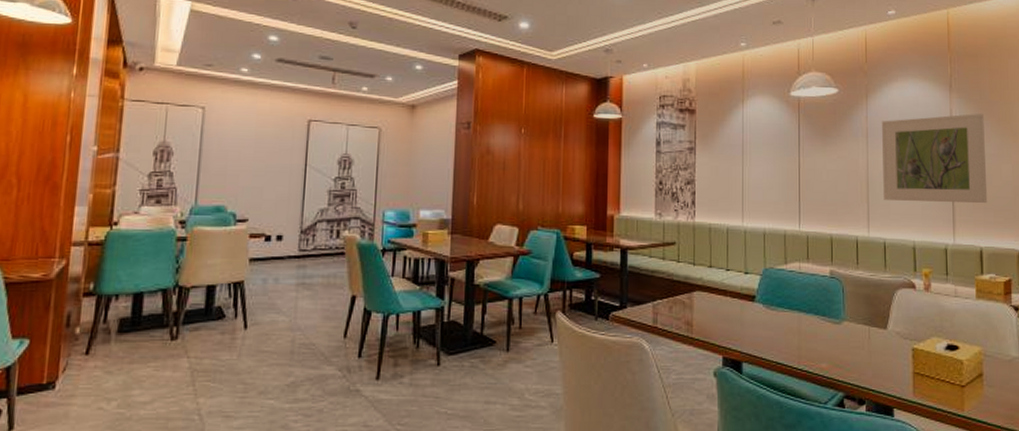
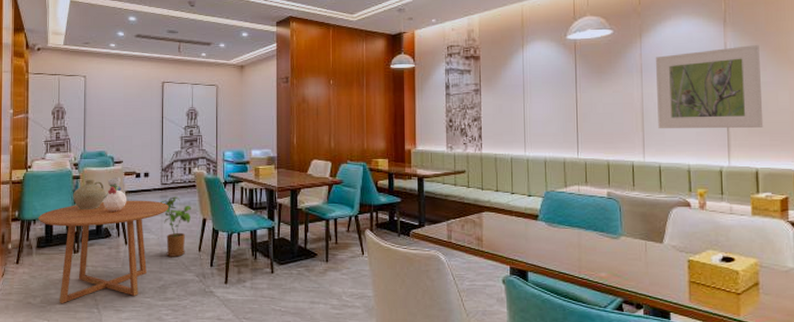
dining table: none [122,270,307,408] -> present [38,200,169,303]
ceramic jug: none [175,241,222,283] -> present [73,179,106,210]
potted flower: none [217,239,250,285] -> present [102,177,126,212]
house plant: none [296,266,338,345] -> present [161,196,192,257]

